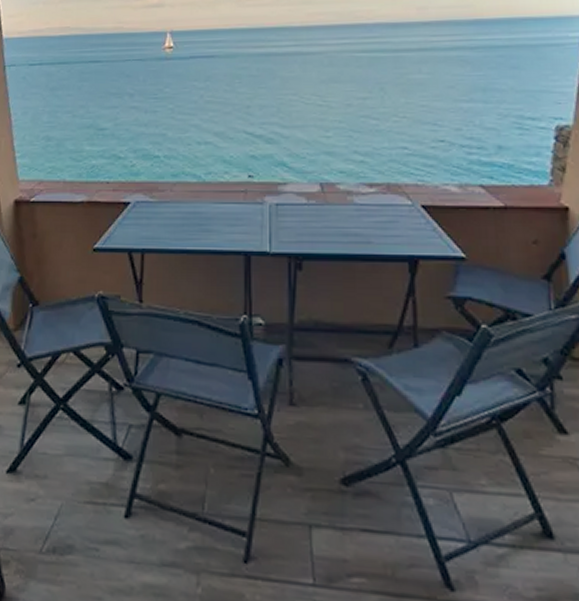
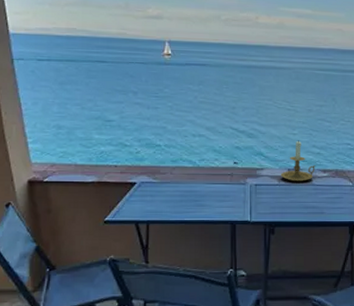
candle holder: none [309,145,358,201] -> present [280,140,315,182]

